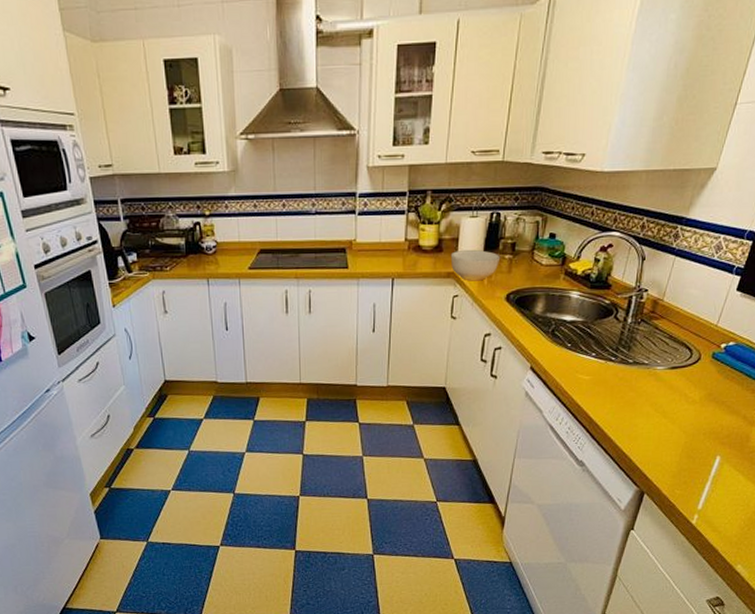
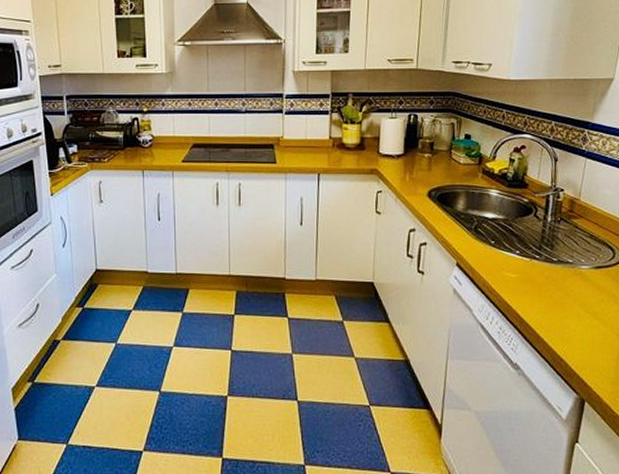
bowl: present [450,249,501,281] -> none [372,147,420,178]

